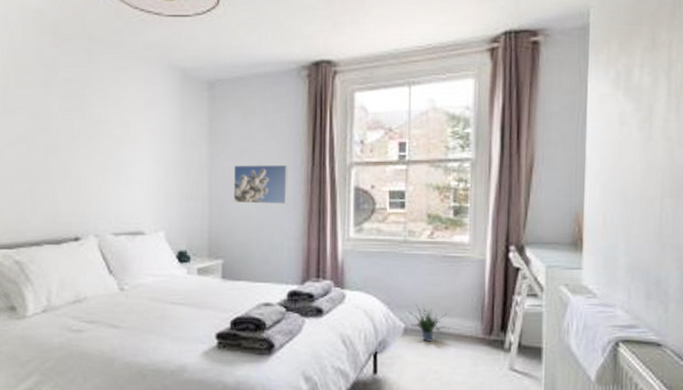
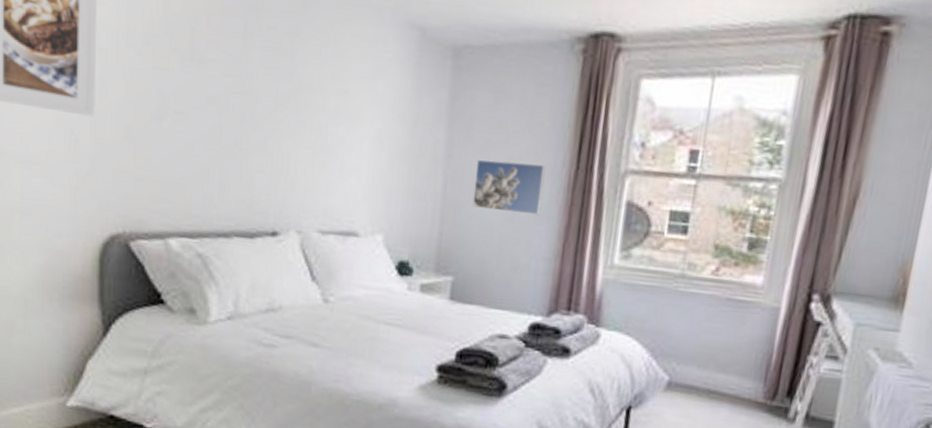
potted plant: present [409,302,450,341] -> none [675,351,724,401]

